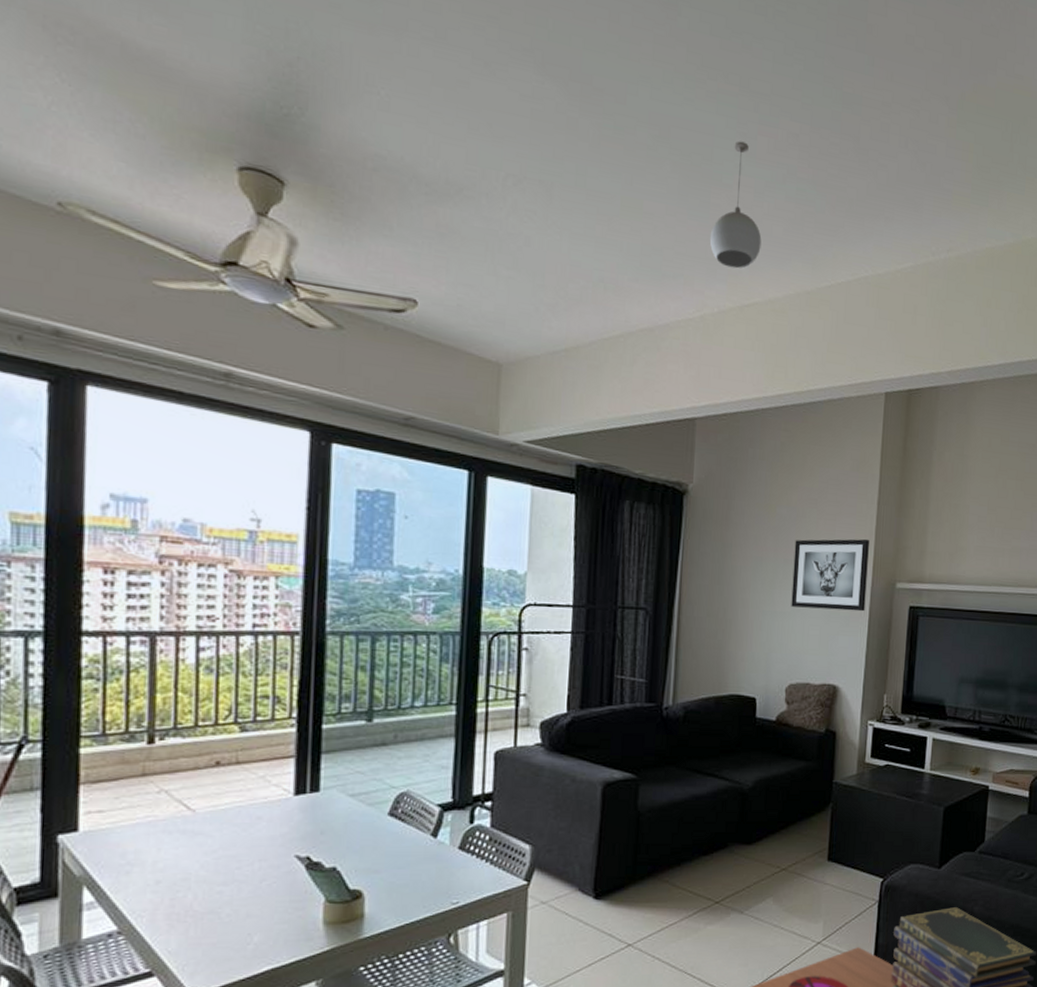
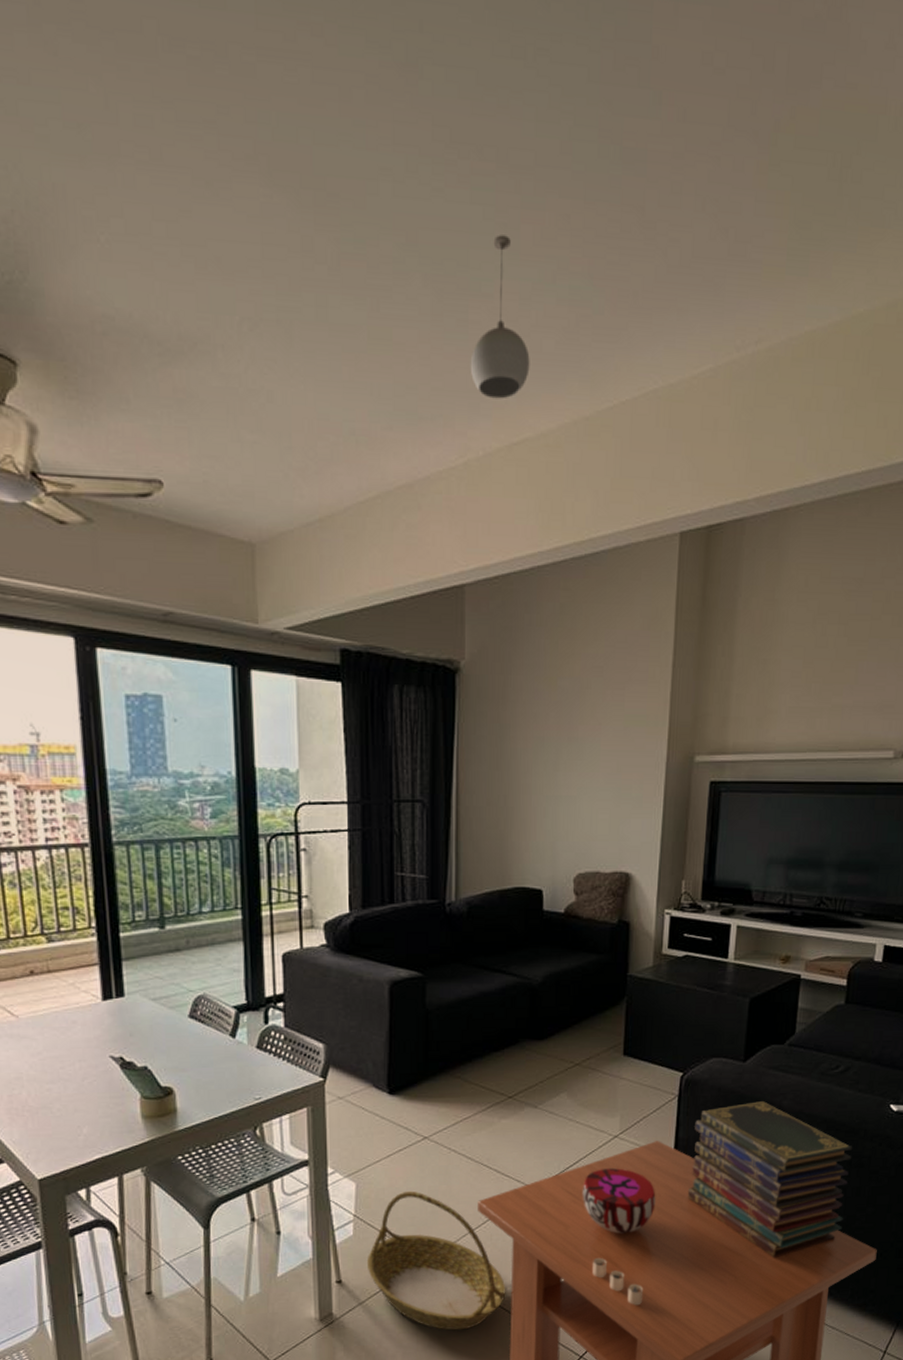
wall art: present [791,539,869,612] -> none [577,708,663,791]

